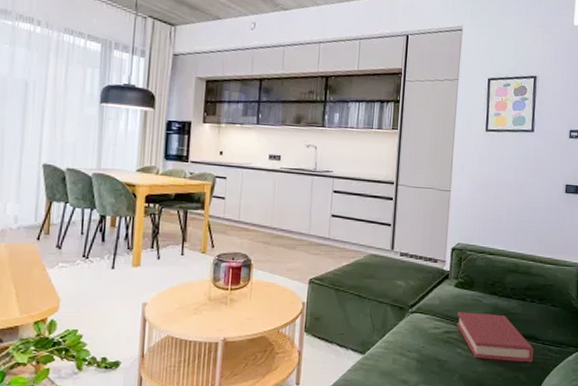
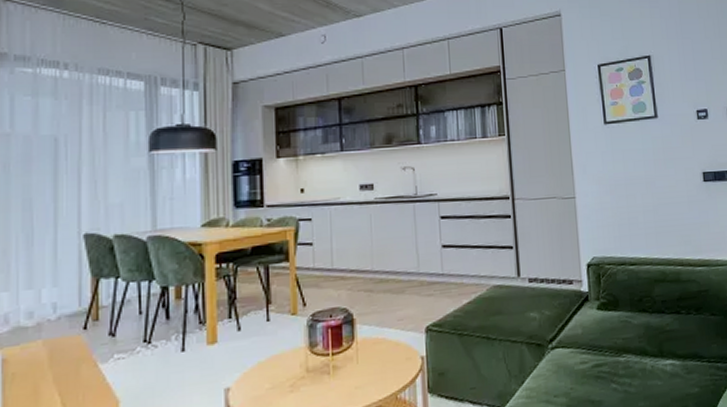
hardback book: present [456,312,534,363] -> none [604,335,701,392]

